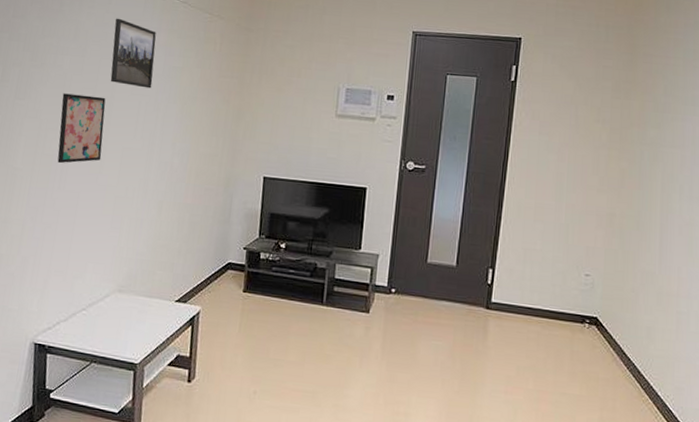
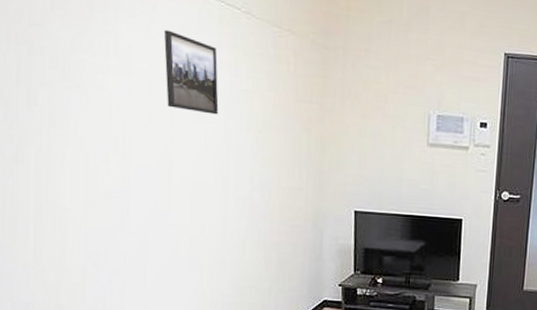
wall art: present [57,93,106,164] -> none [110,120,168,202]

